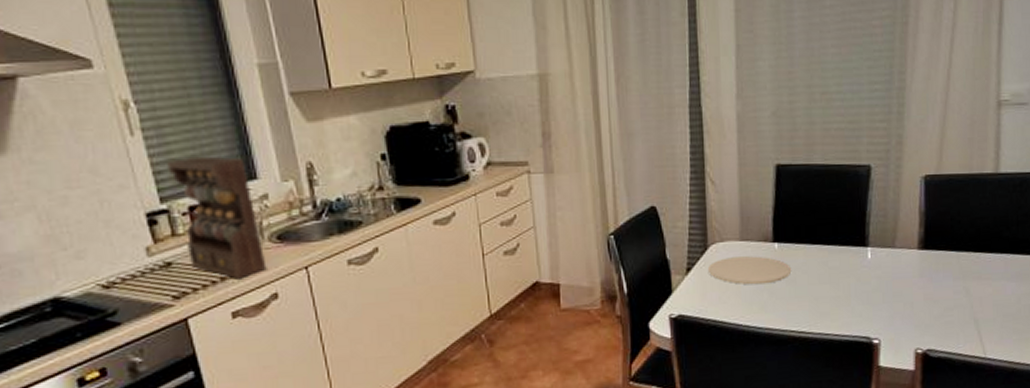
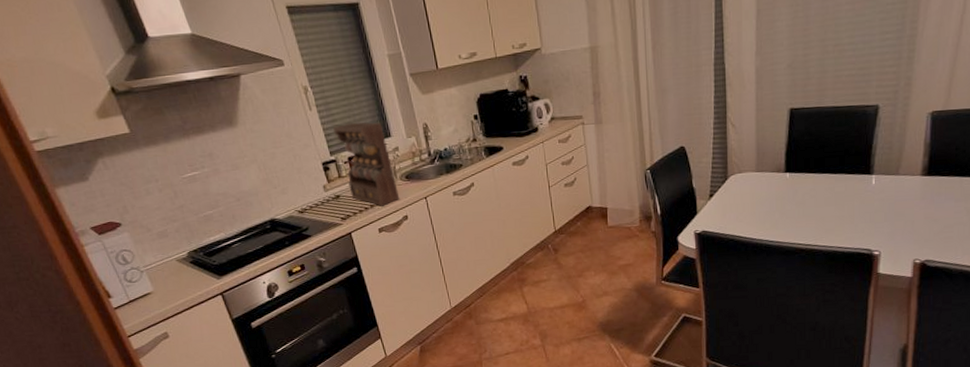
plate: present [707,256,792,285] -> none [727,184,801,207]

